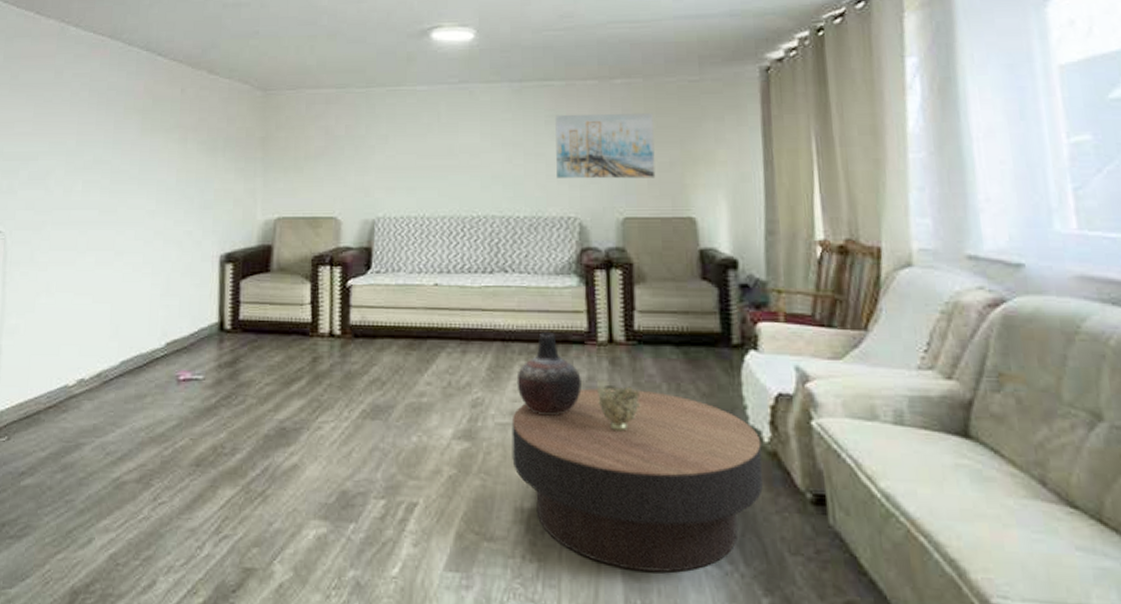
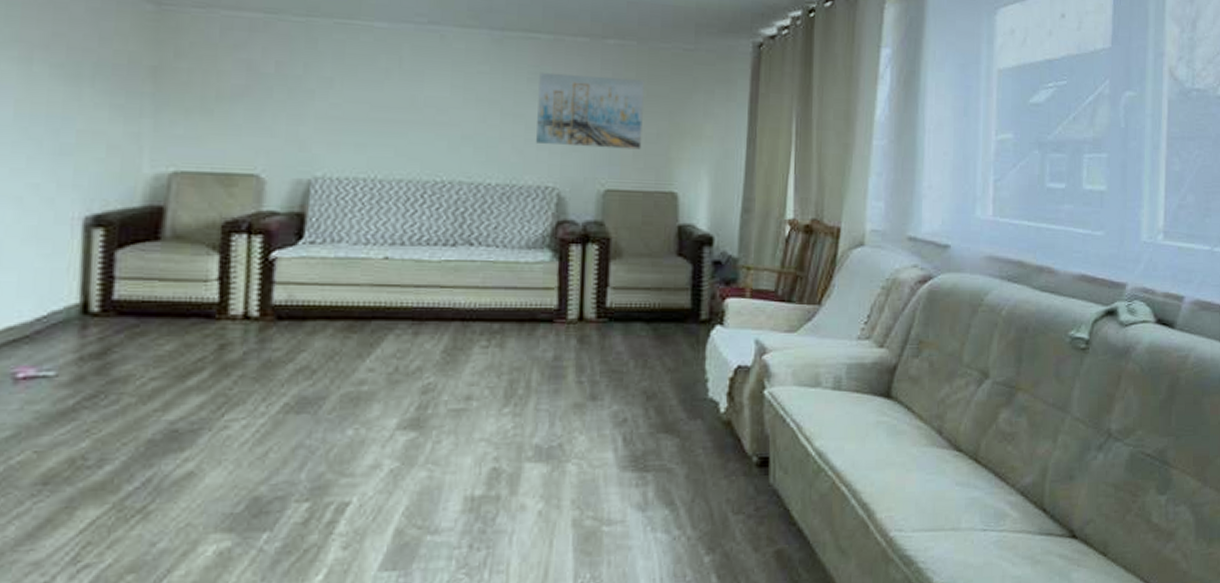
coffee table: present [511,388,763,573] -> none [465,367,718,546]
vase: present [516,332,582,416] -> none [475,311,547,399]
decorative bowl: present [598,384,640,432] -> none [563,363,606,411]

